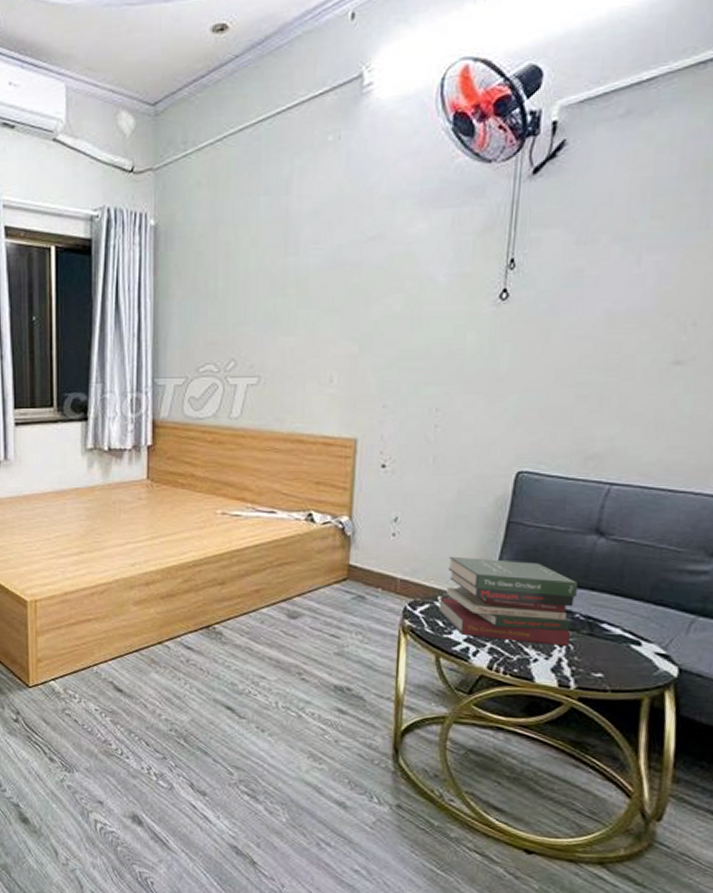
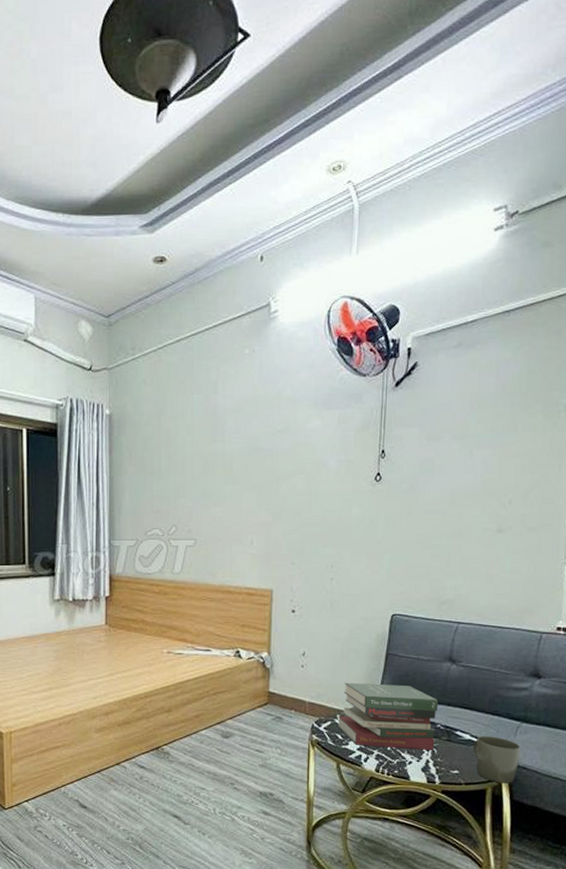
mug: none [624,631,695,694] -> present [473,736,521,783]

